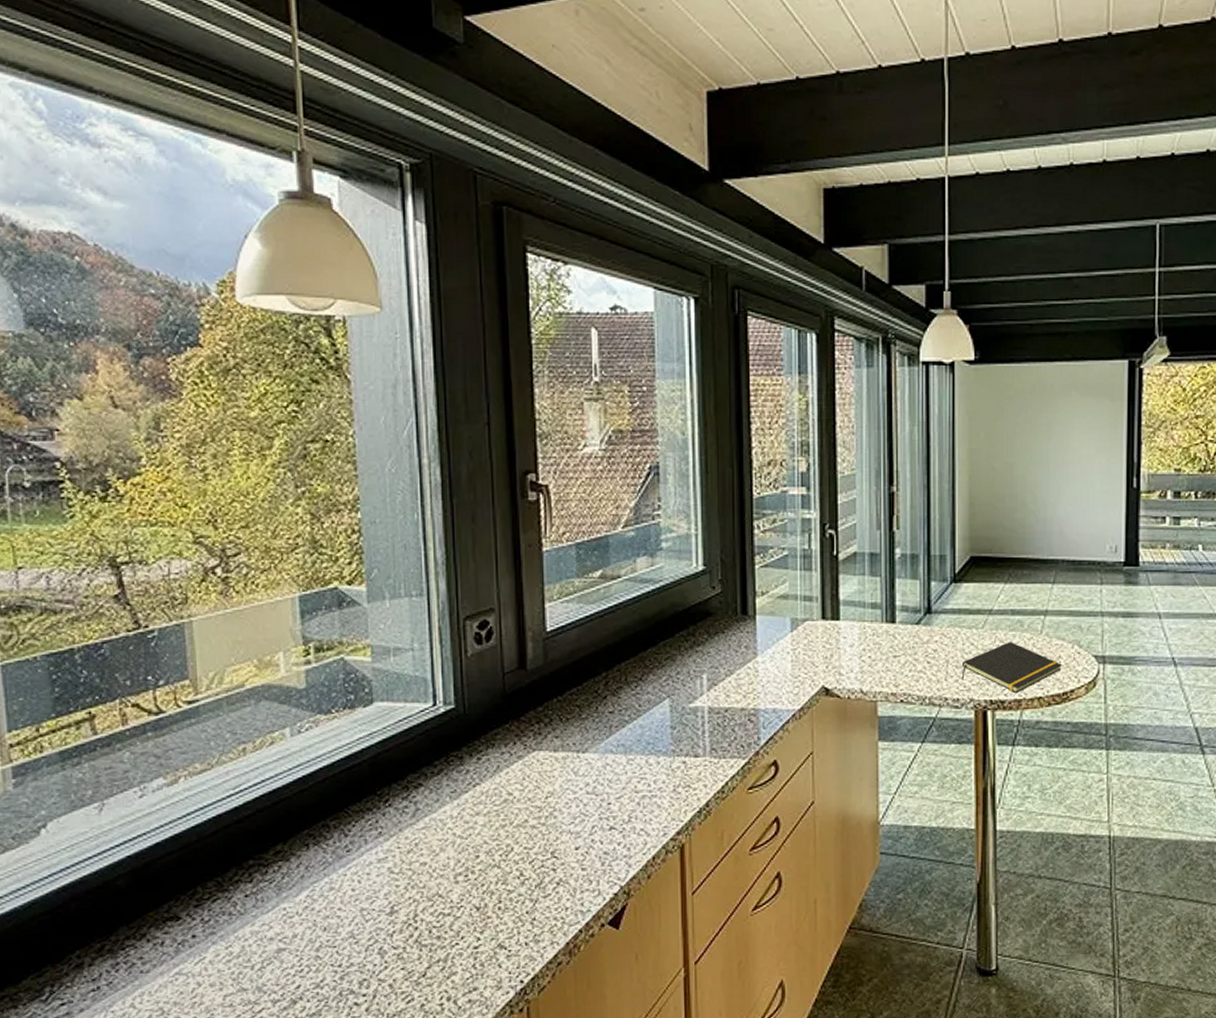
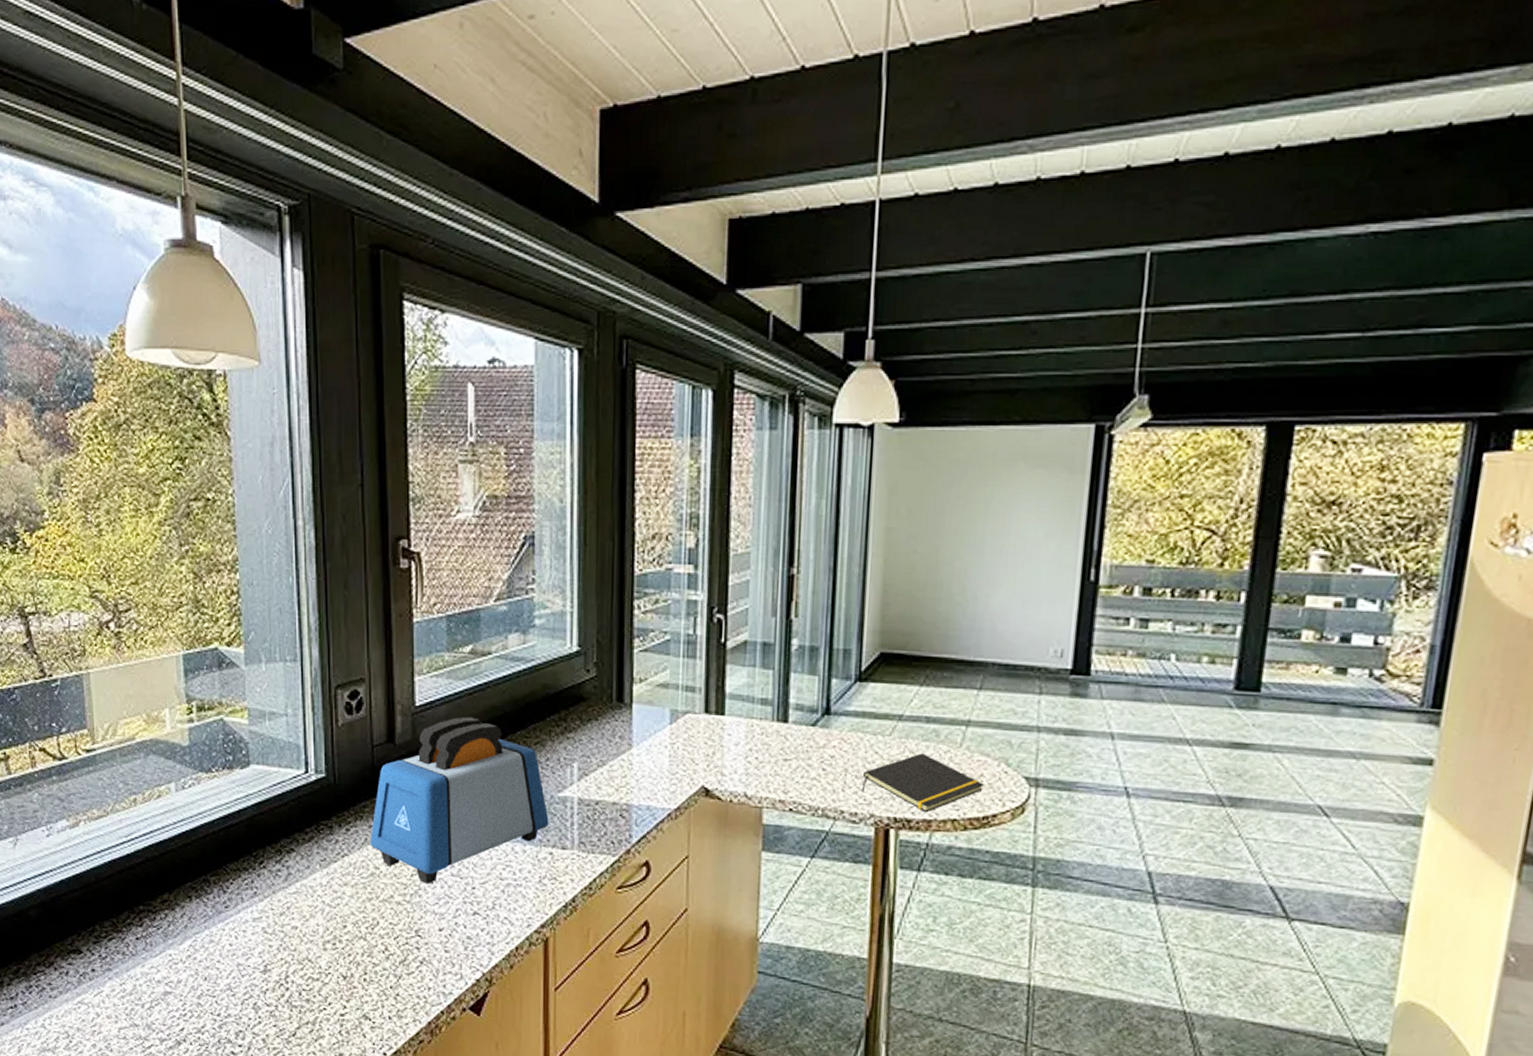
toaster: none [502,638,681,805] -> present [370,716,549,884]

